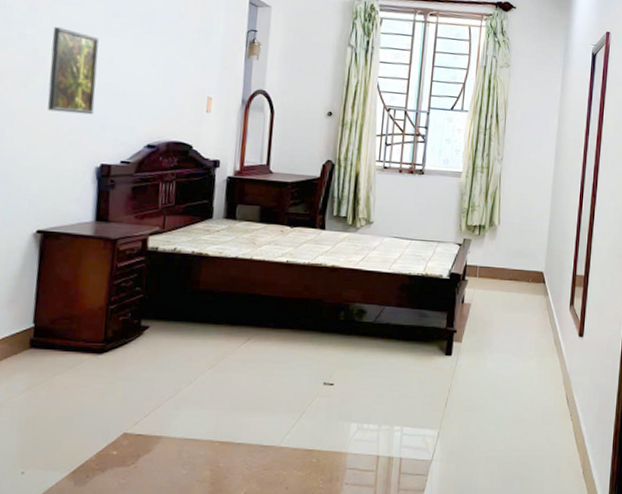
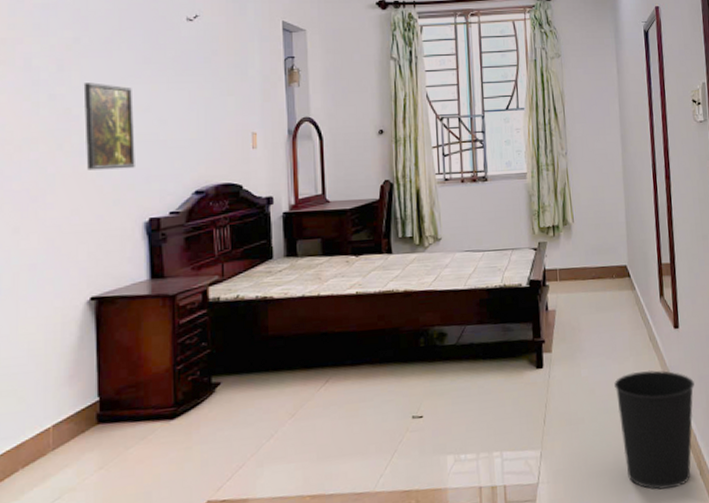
wastebasket: none [515,371,590,483] -> present [614,370,694,490]

